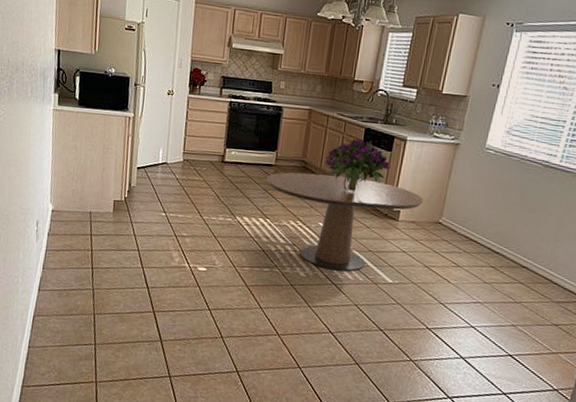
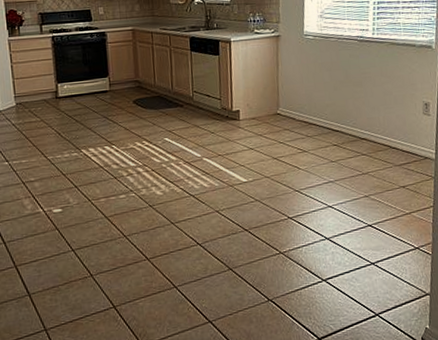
dining table: present [266,172,423,271] -> none [103,86,259,182]
bouquet: present [325,138,390,191] -> none [157,47,221,101]

